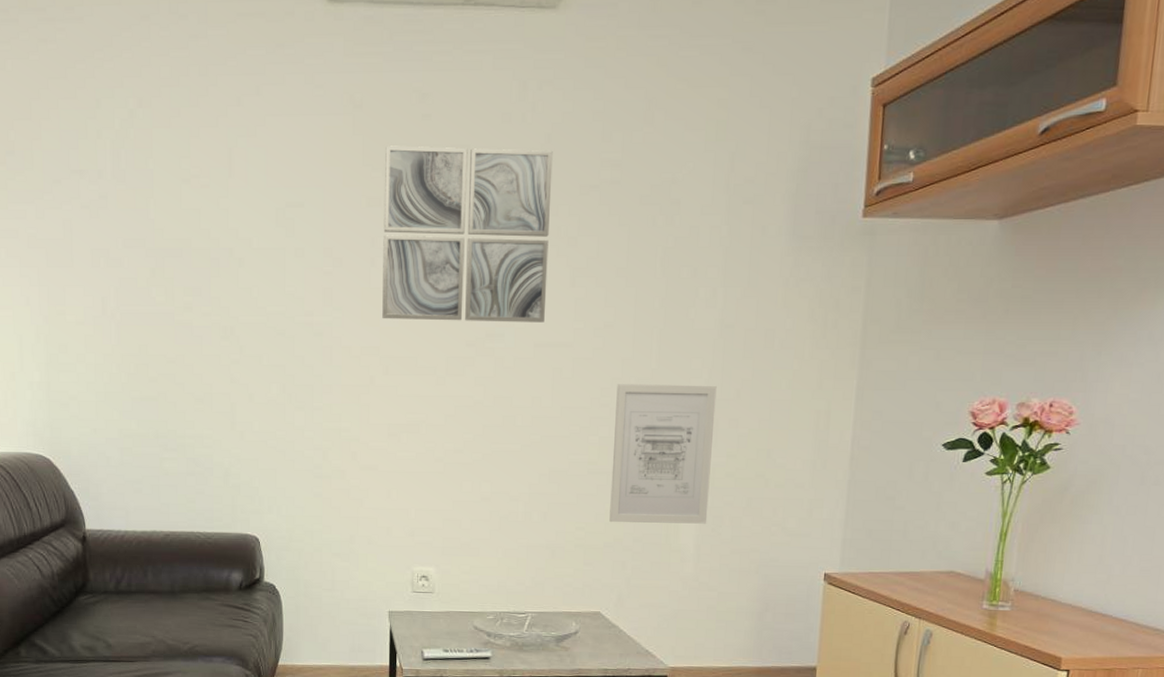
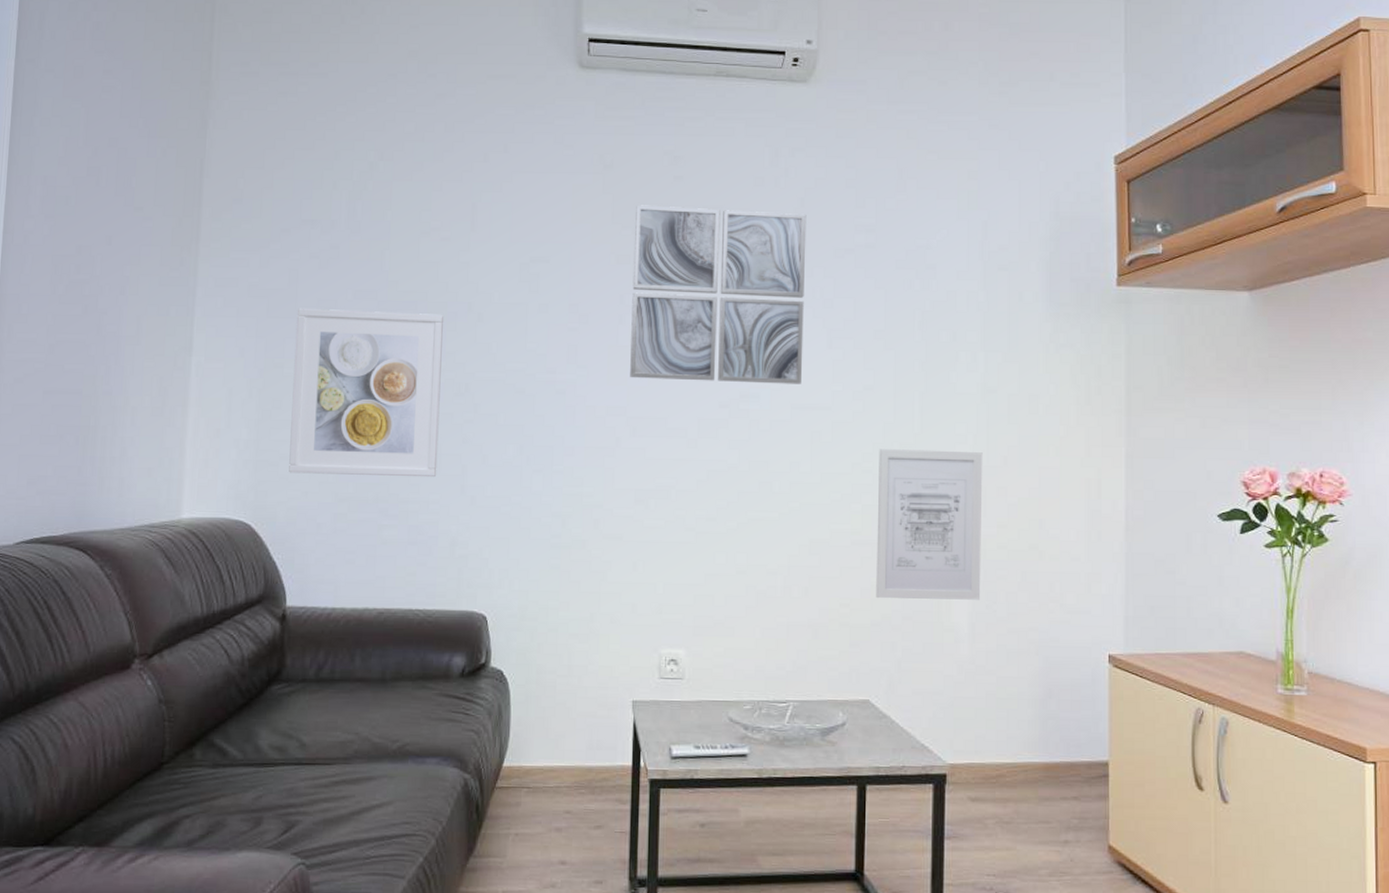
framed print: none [73,257,209,415] -> present [289,307,443,478]

